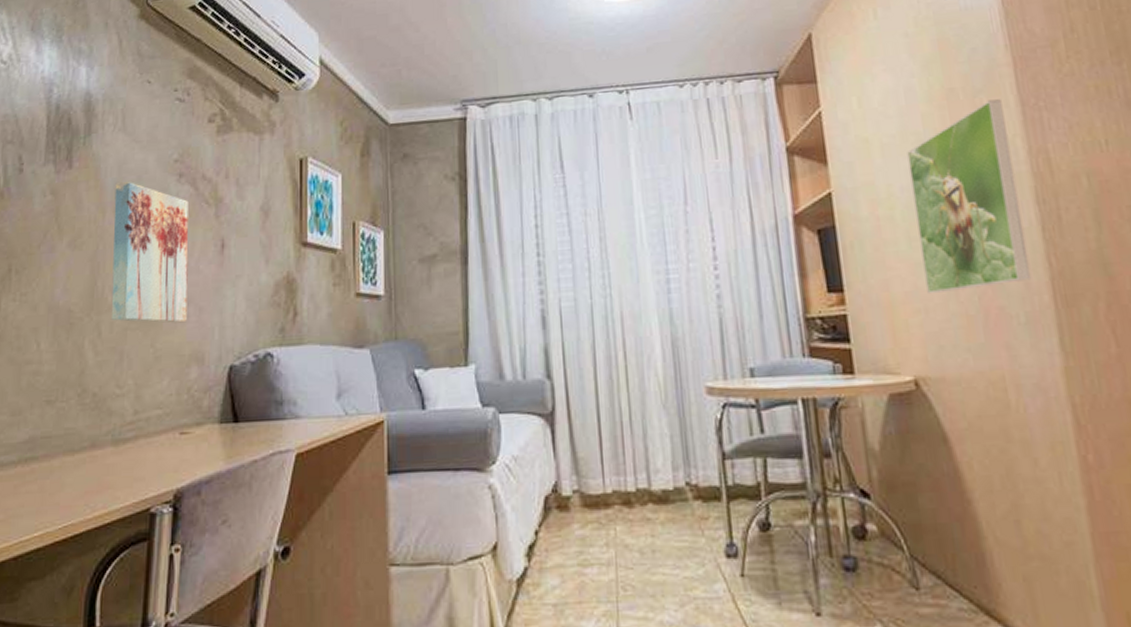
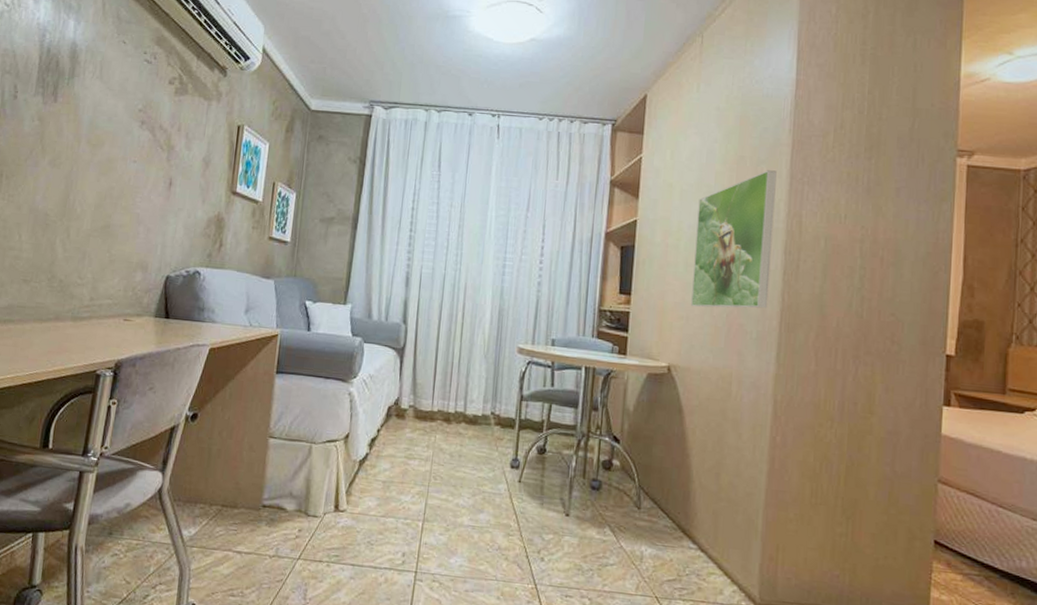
wall art: present [111,182,189,323] -> none [78,120,147,238]

